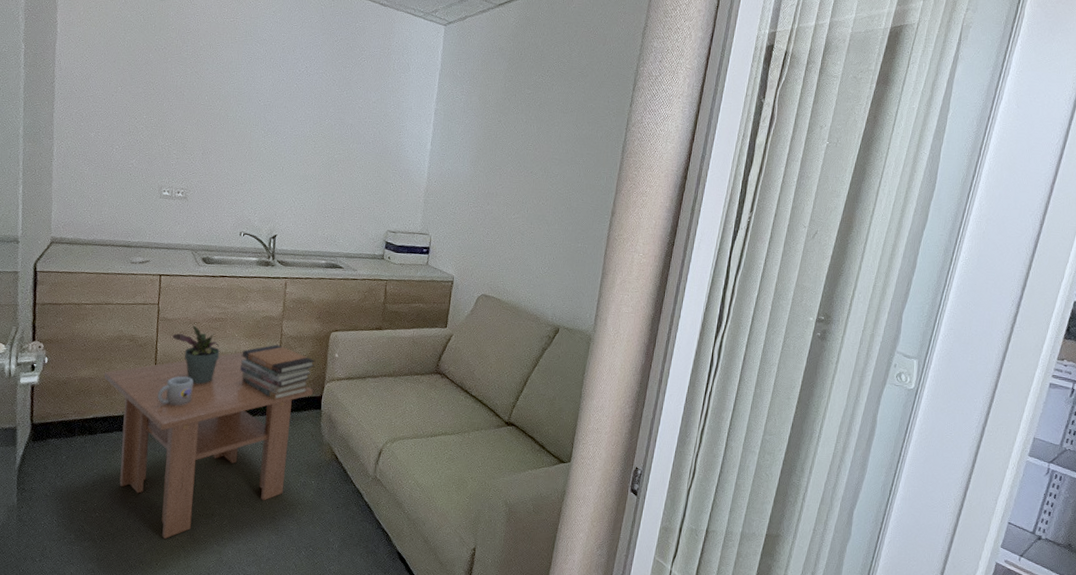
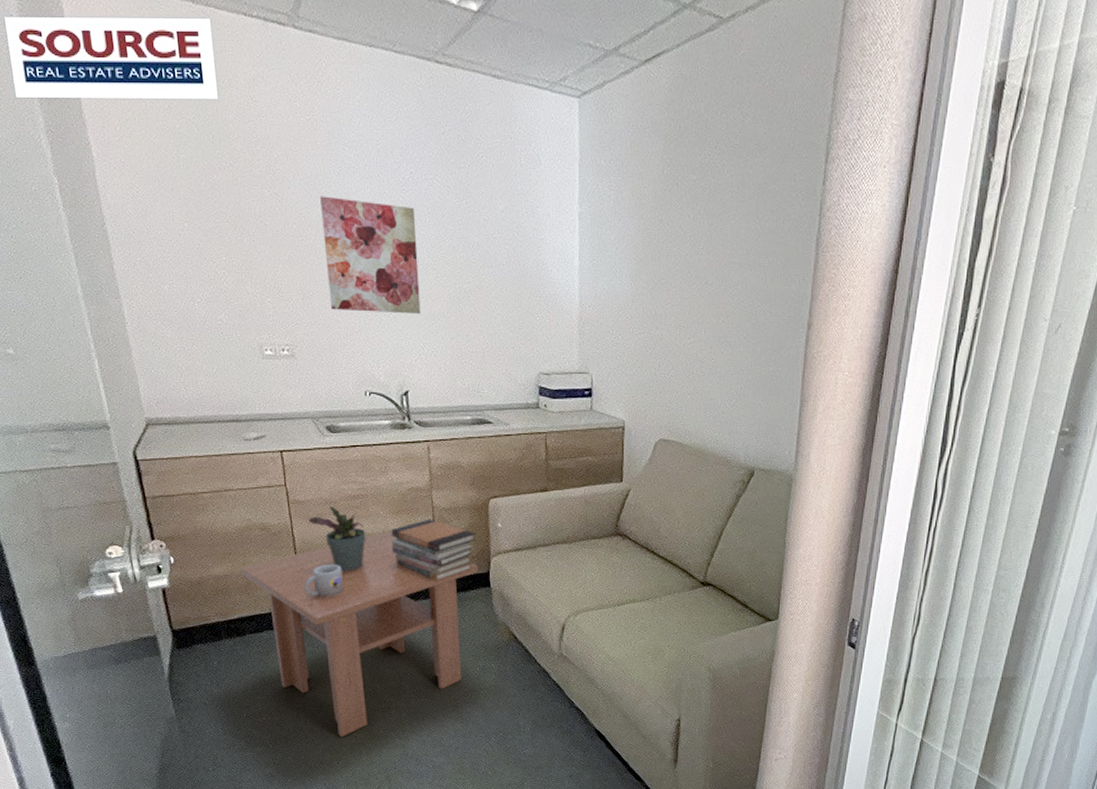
wall art: none [223,77,305,174] -> present [320,196,421,314]

